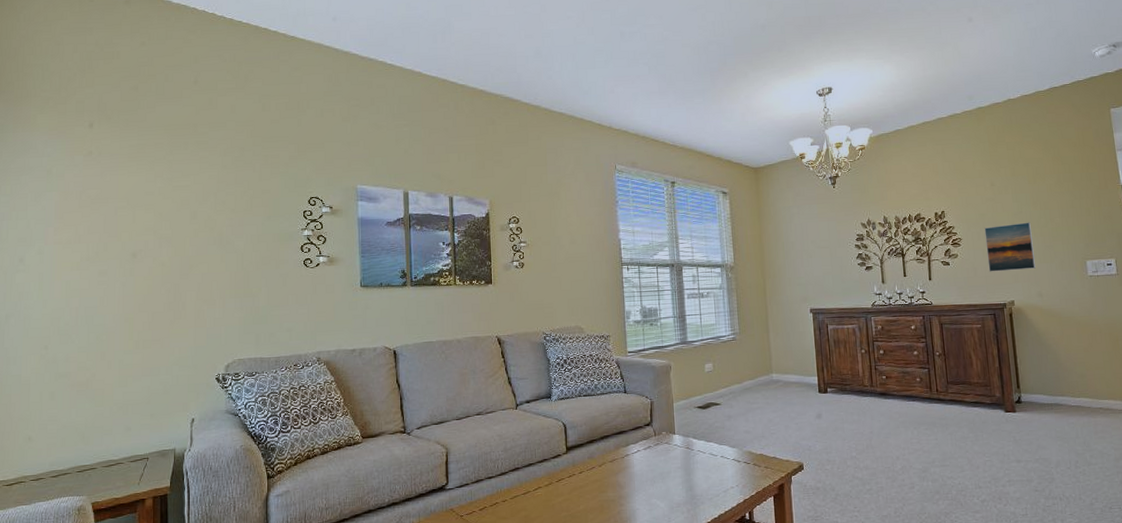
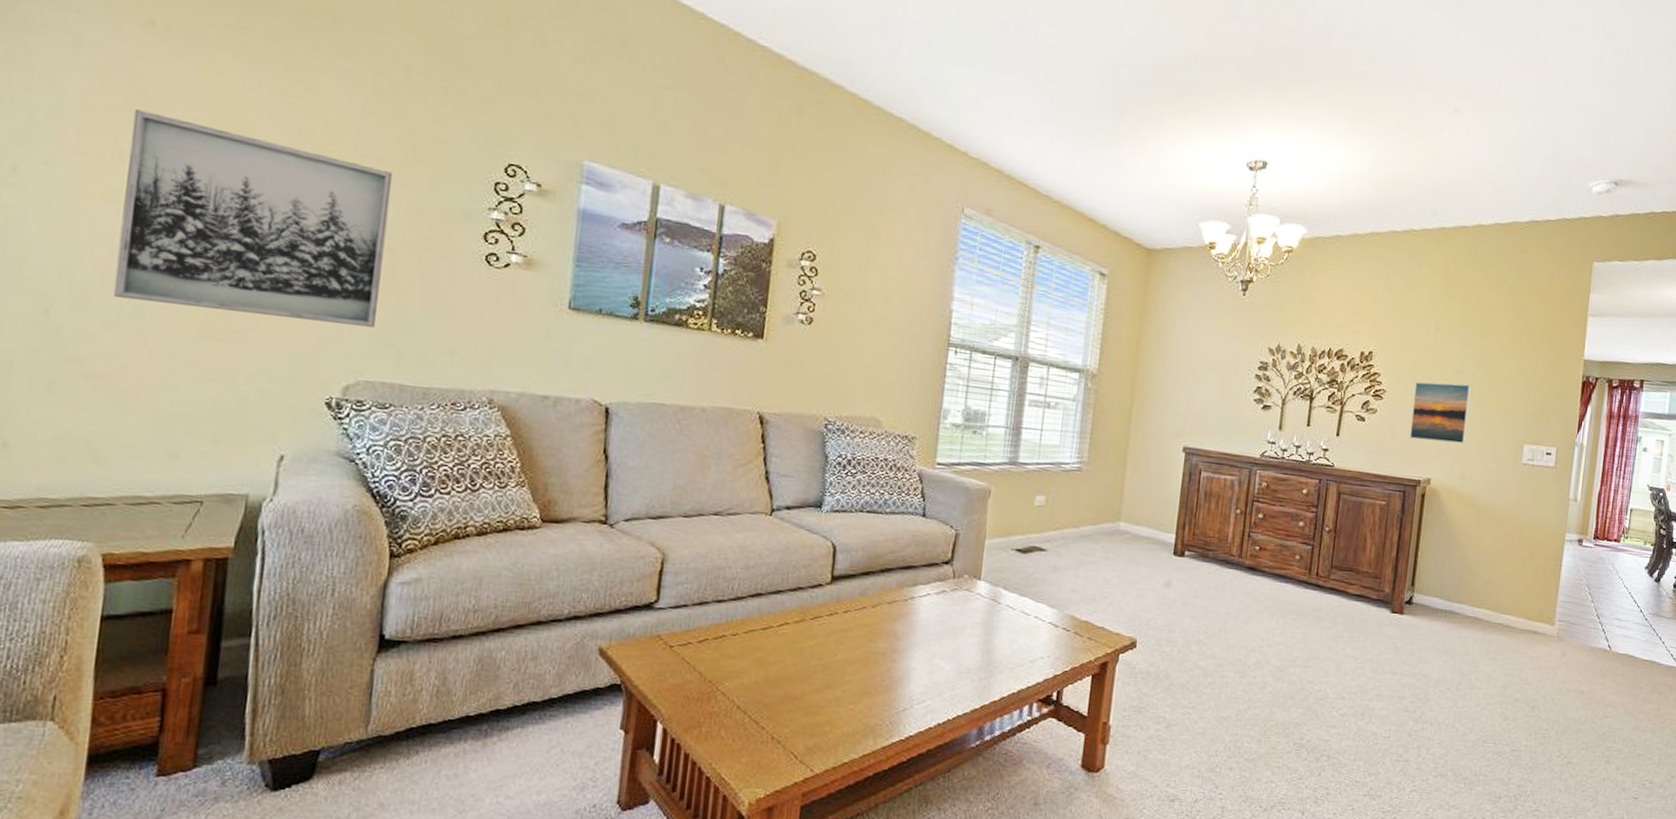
wall art: none [83,208,240,331] -> present [113,109,393,327]

